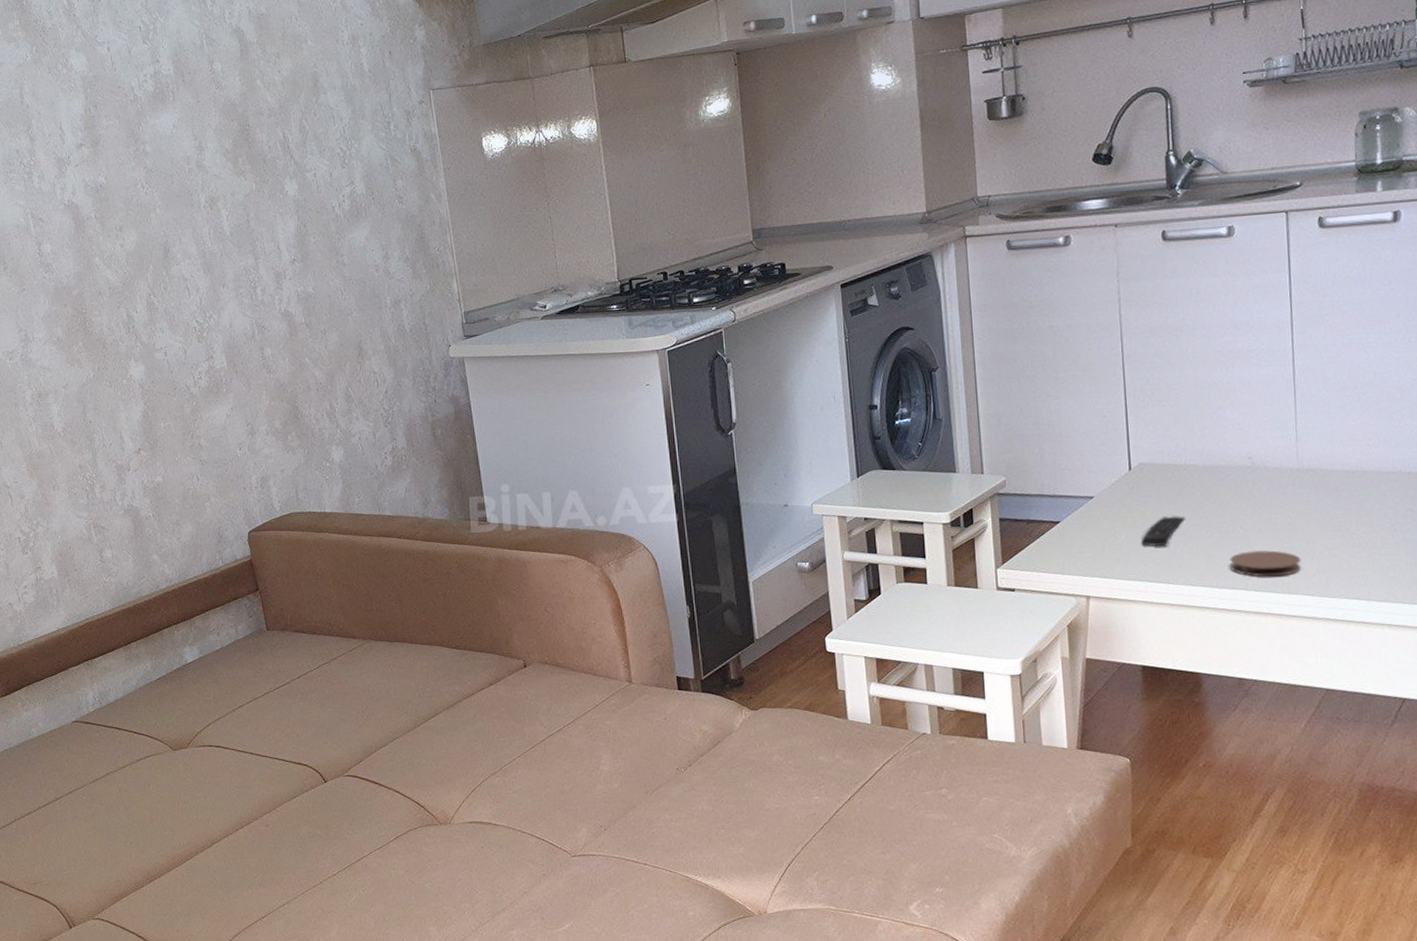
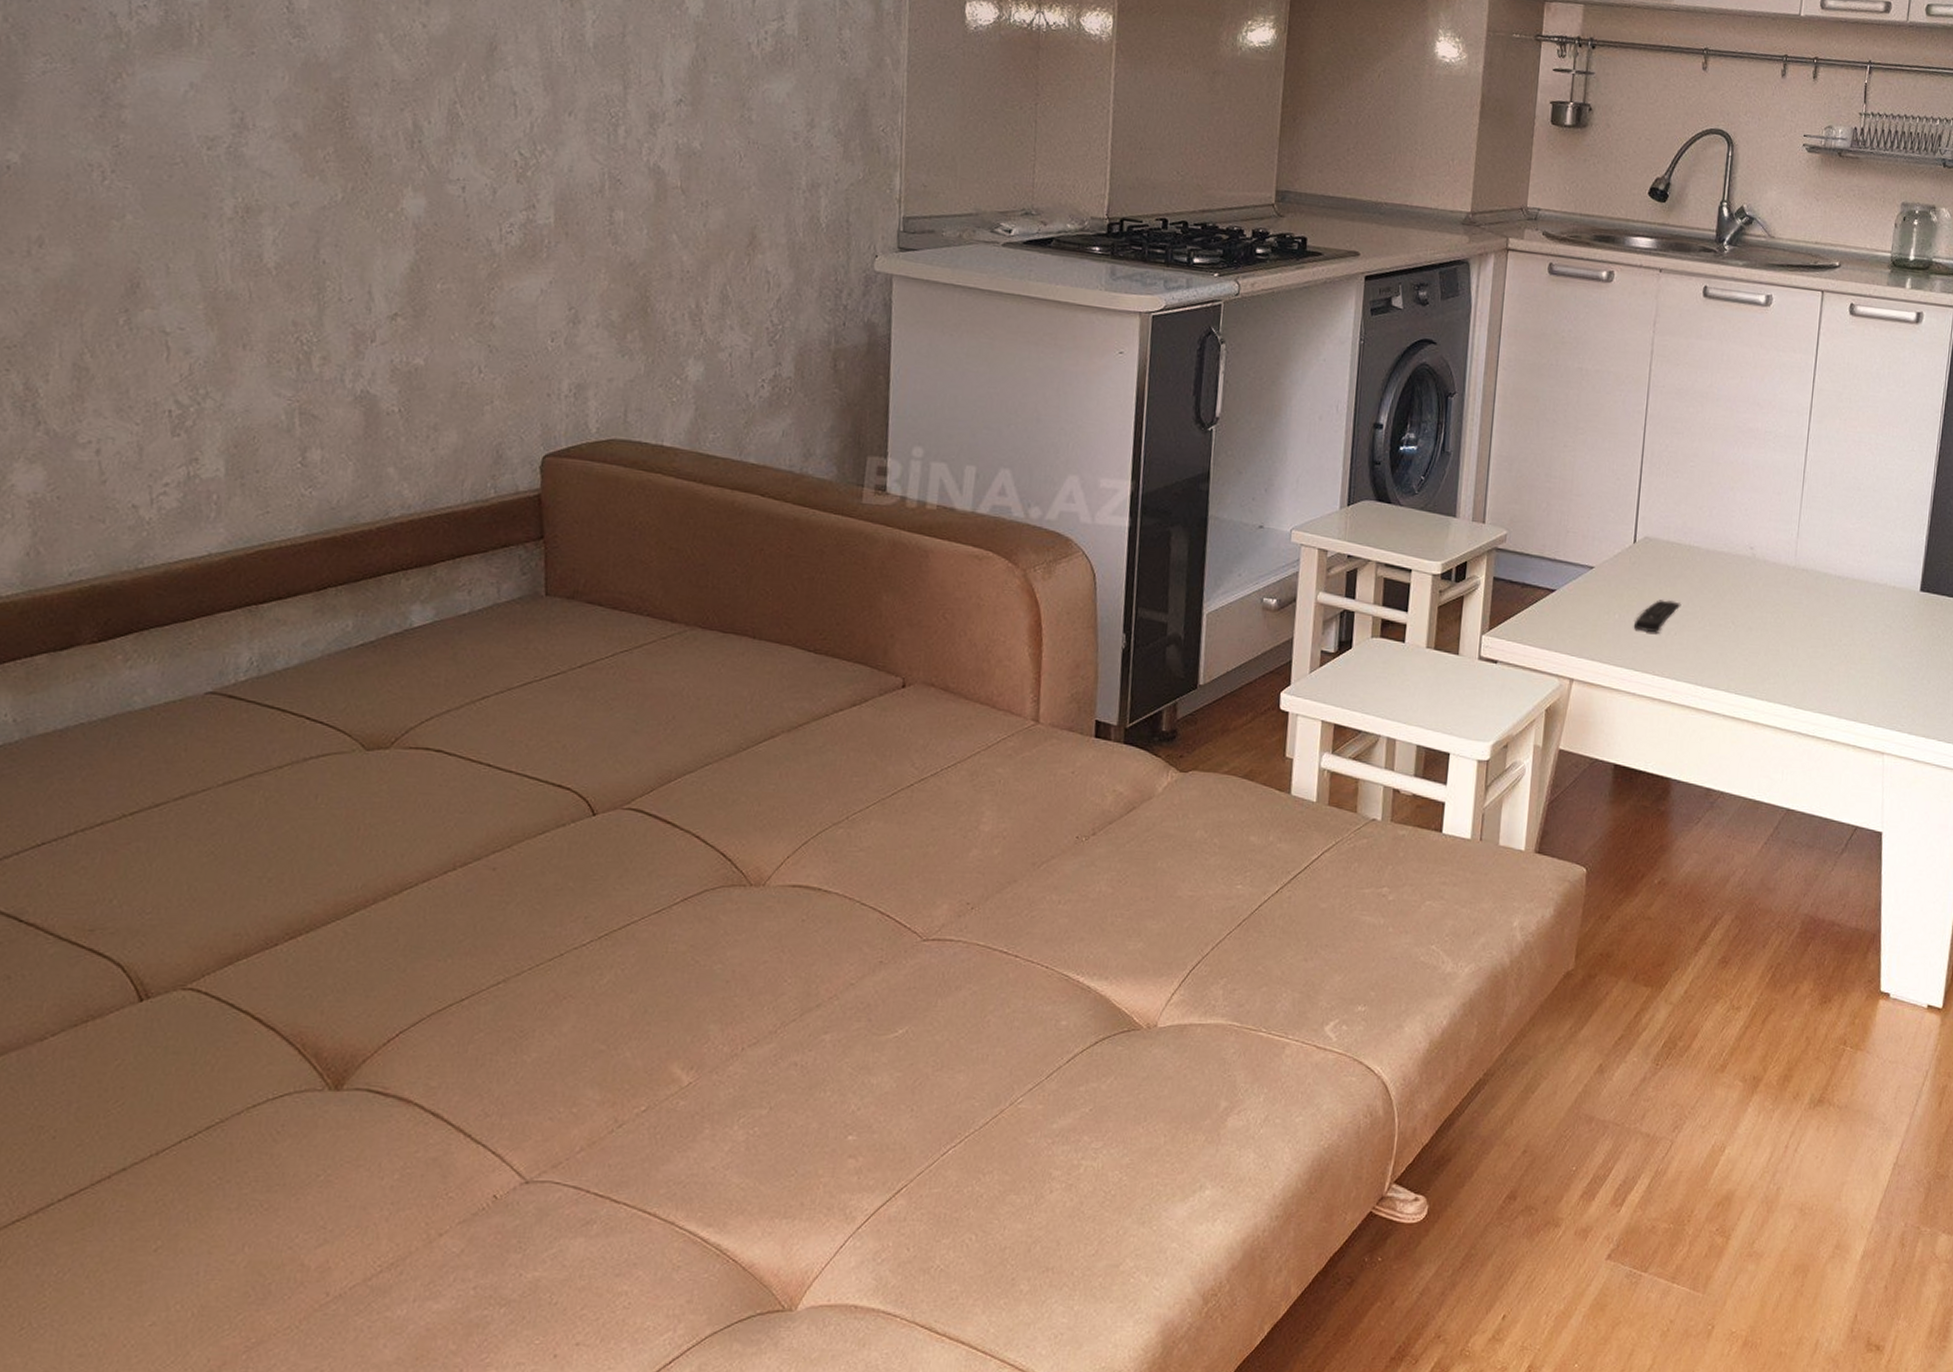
coaster: present [1230,550,1302,577] -> none [1716,649,1784,681]

